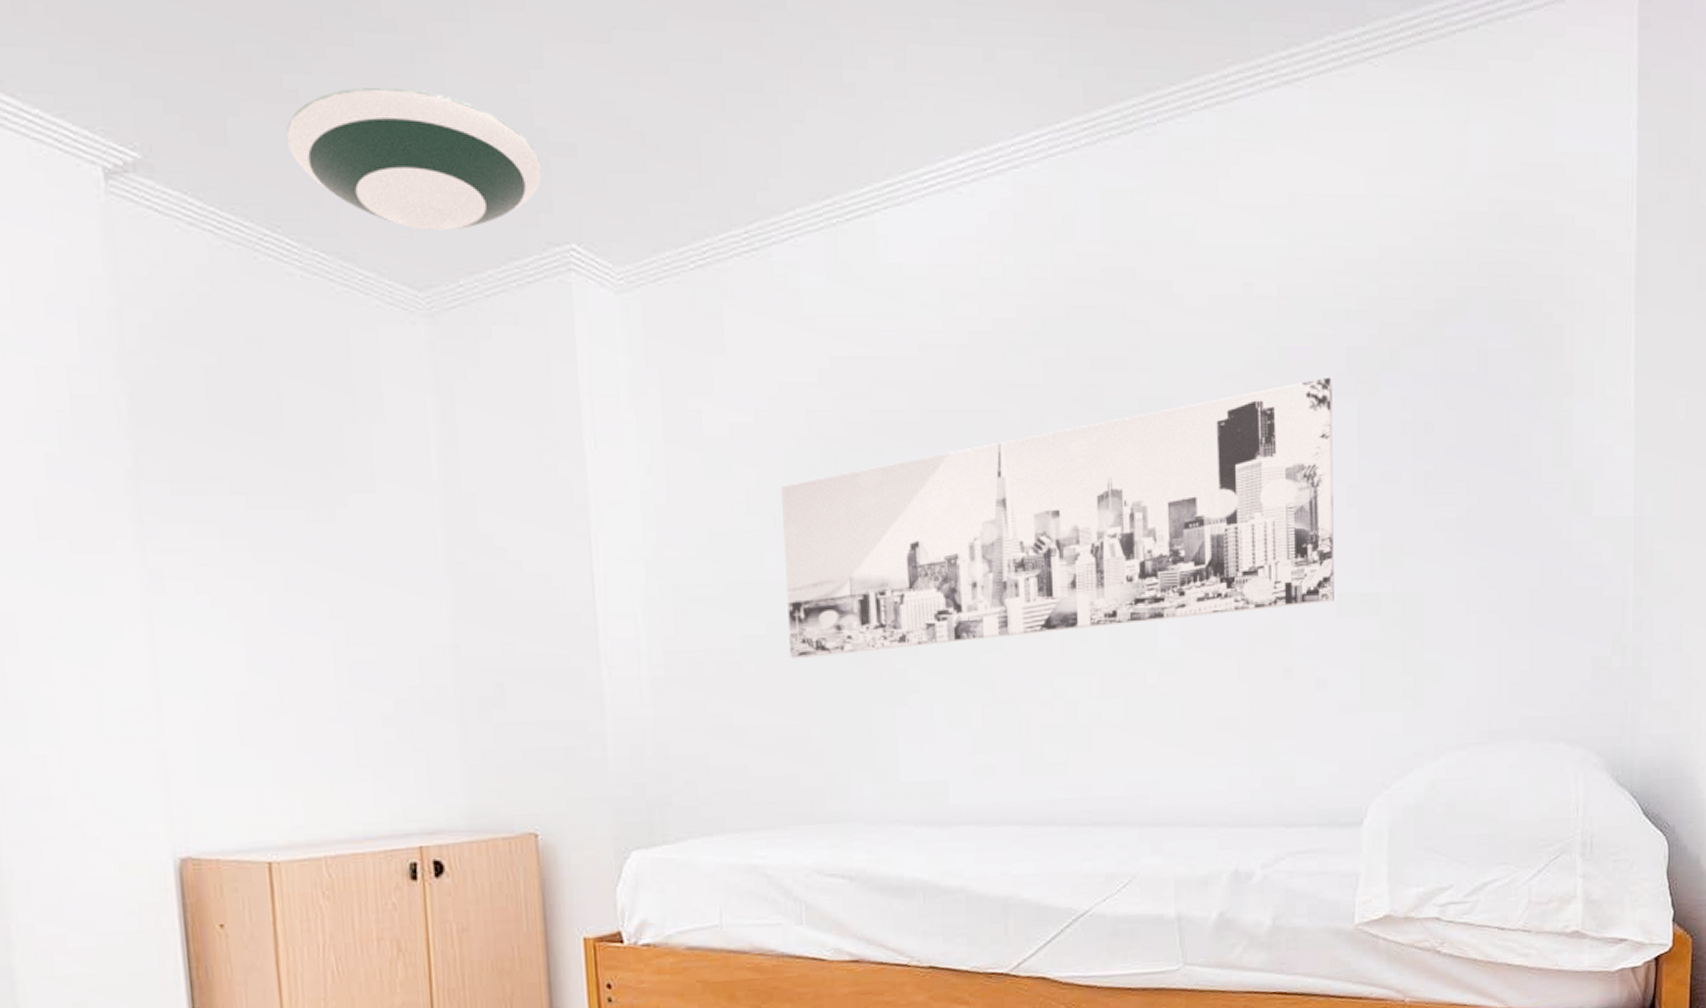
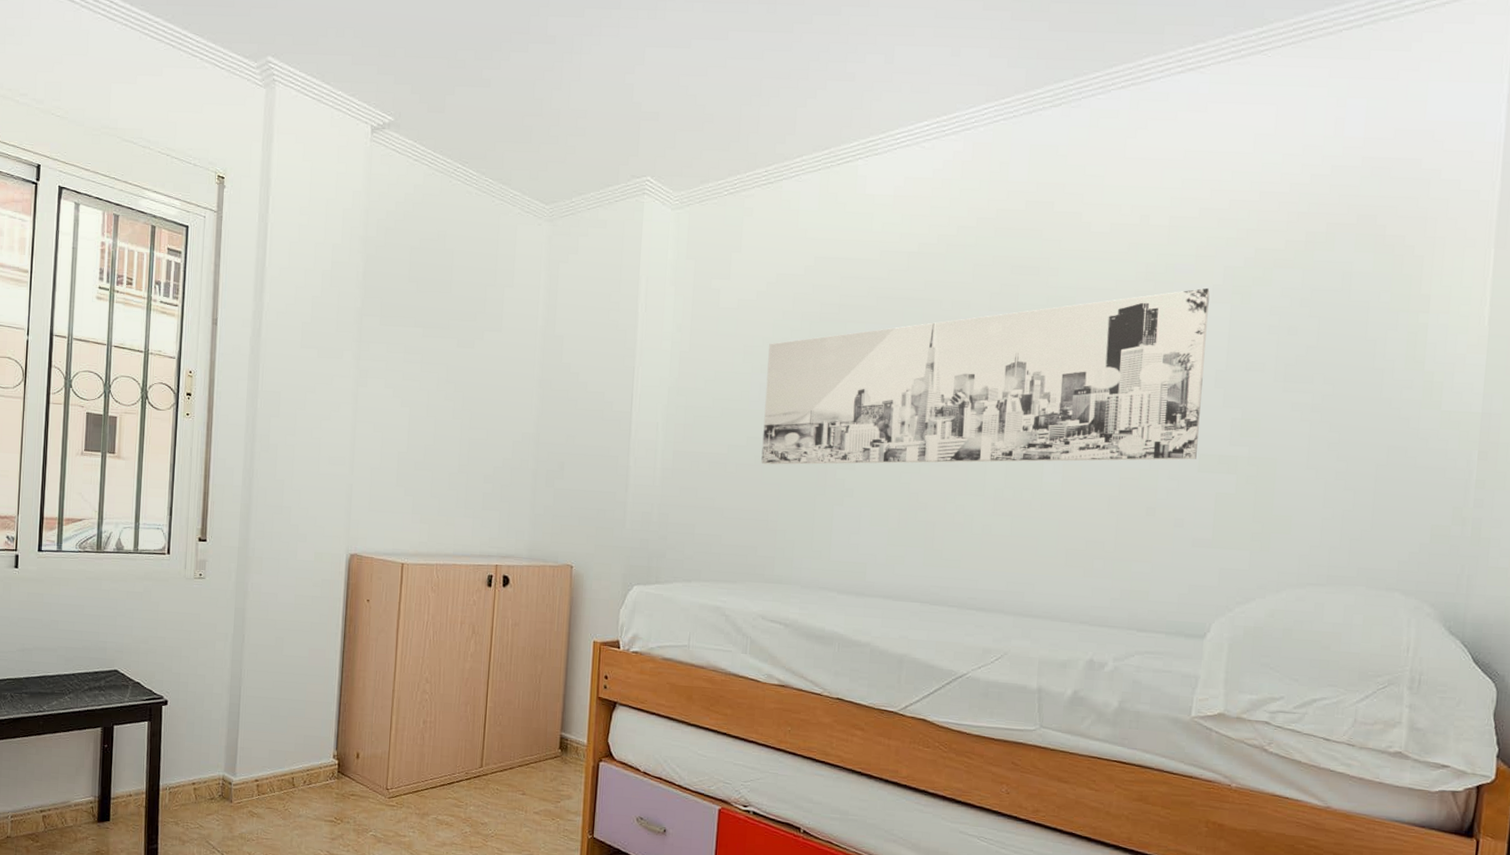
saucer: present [285,86,542,231] -> none [479,77,635,167]

